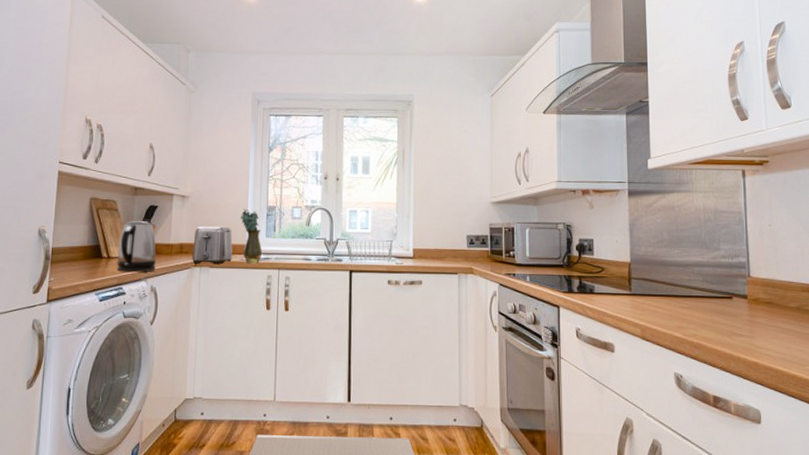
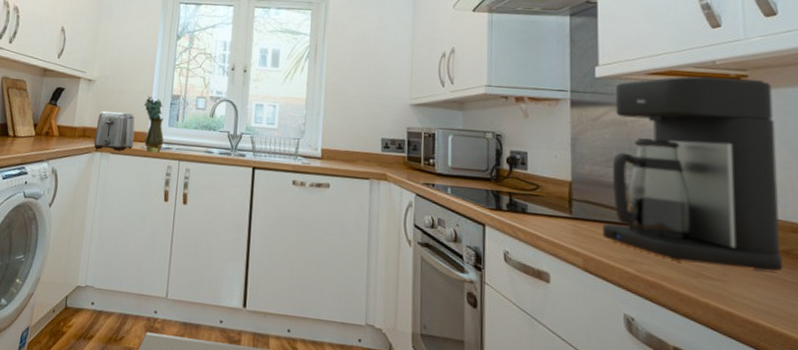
kettle: present [116,220,156,273] -> none [21,101,61,154]
coffee maker: none [655,162,796,325] -> present [602,75,783,271]

